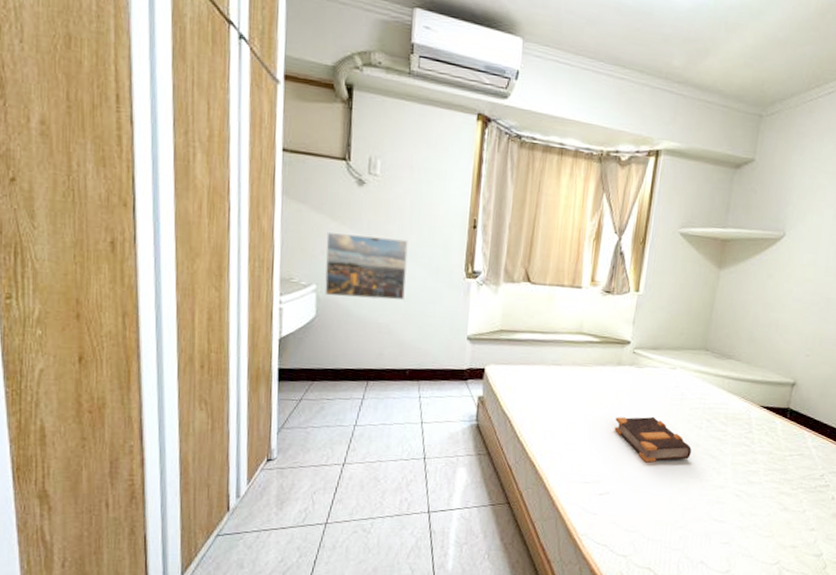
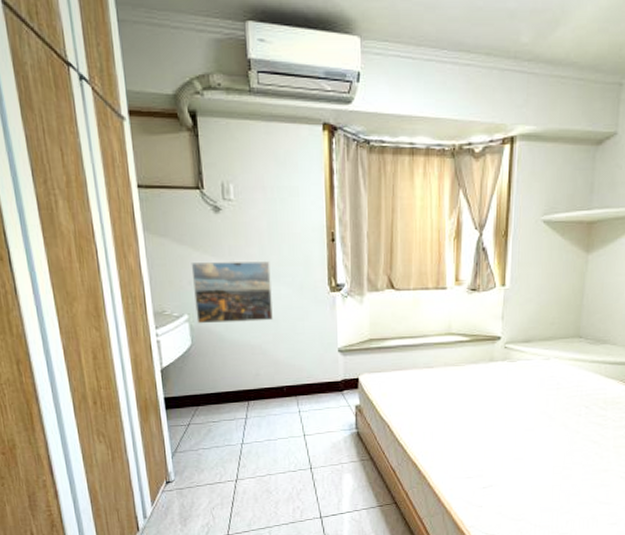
bible: present [614,416,692,463] -> none [492,408,572,454]

